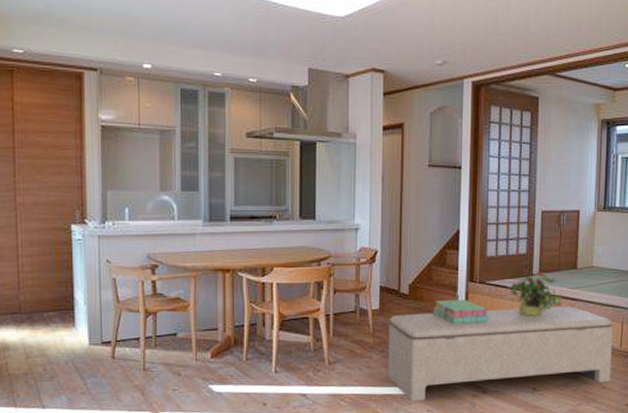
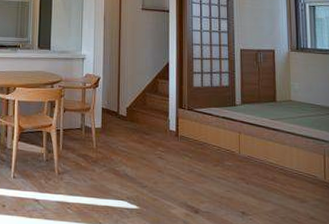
bench: present [388,306,614,402] -> none [109,133,318,216]
stack of books: present [432,299,490,324] -> none [147,123,198,147]
potted plant: present [509,269,563,316] -> none [215,99,265,144]

